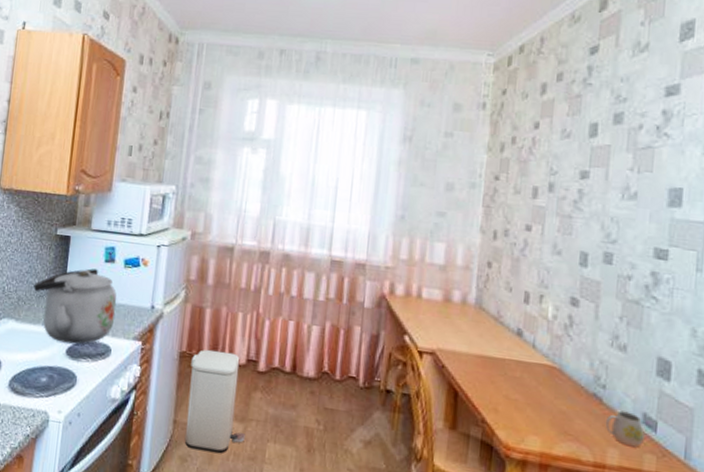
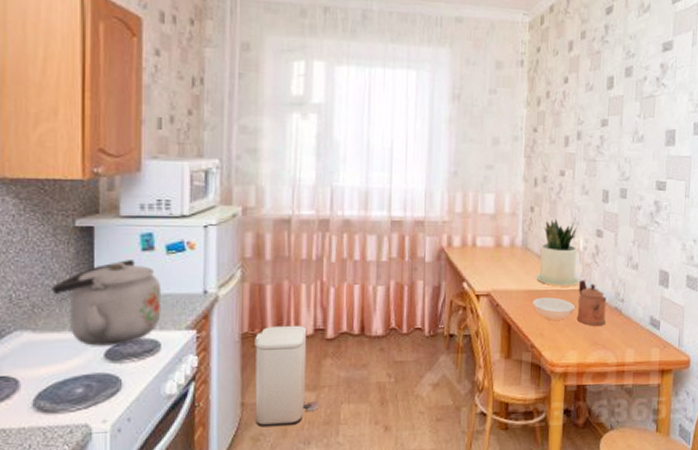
bowl: none [485,366,539,397] -> present [532,297,575,321]
planter: none [491,278,547,360] -> present [536,219,580,287]
coffeepot: none [541,354,582,413] -> present [576,280,606,326]
mug: present [605,410,645,448] -> none [624,317,652,345]

